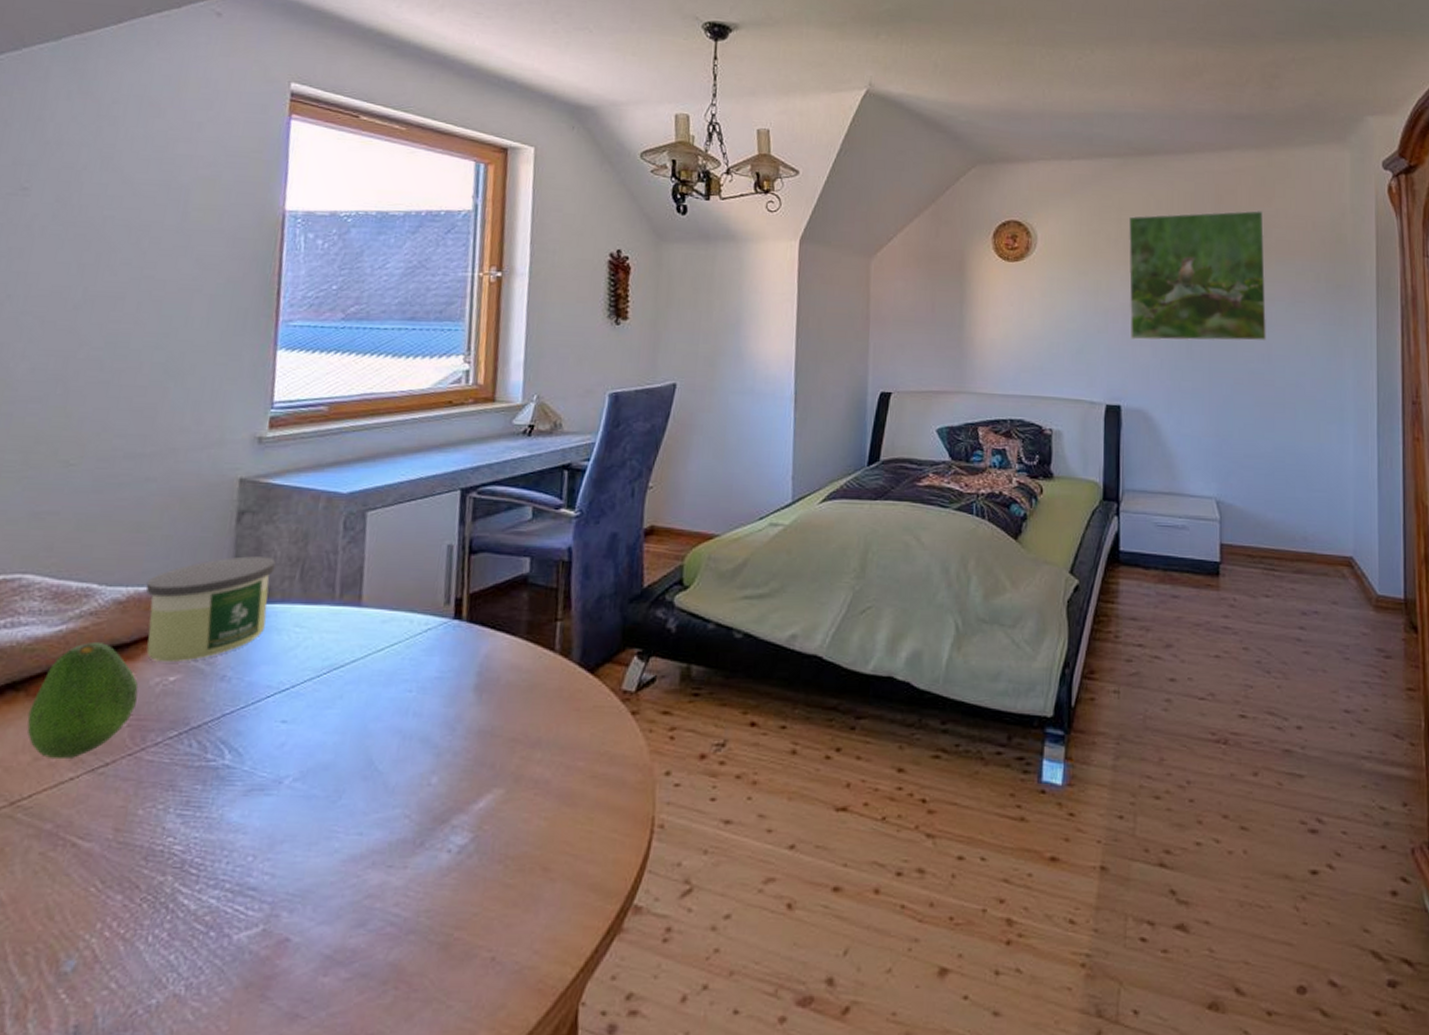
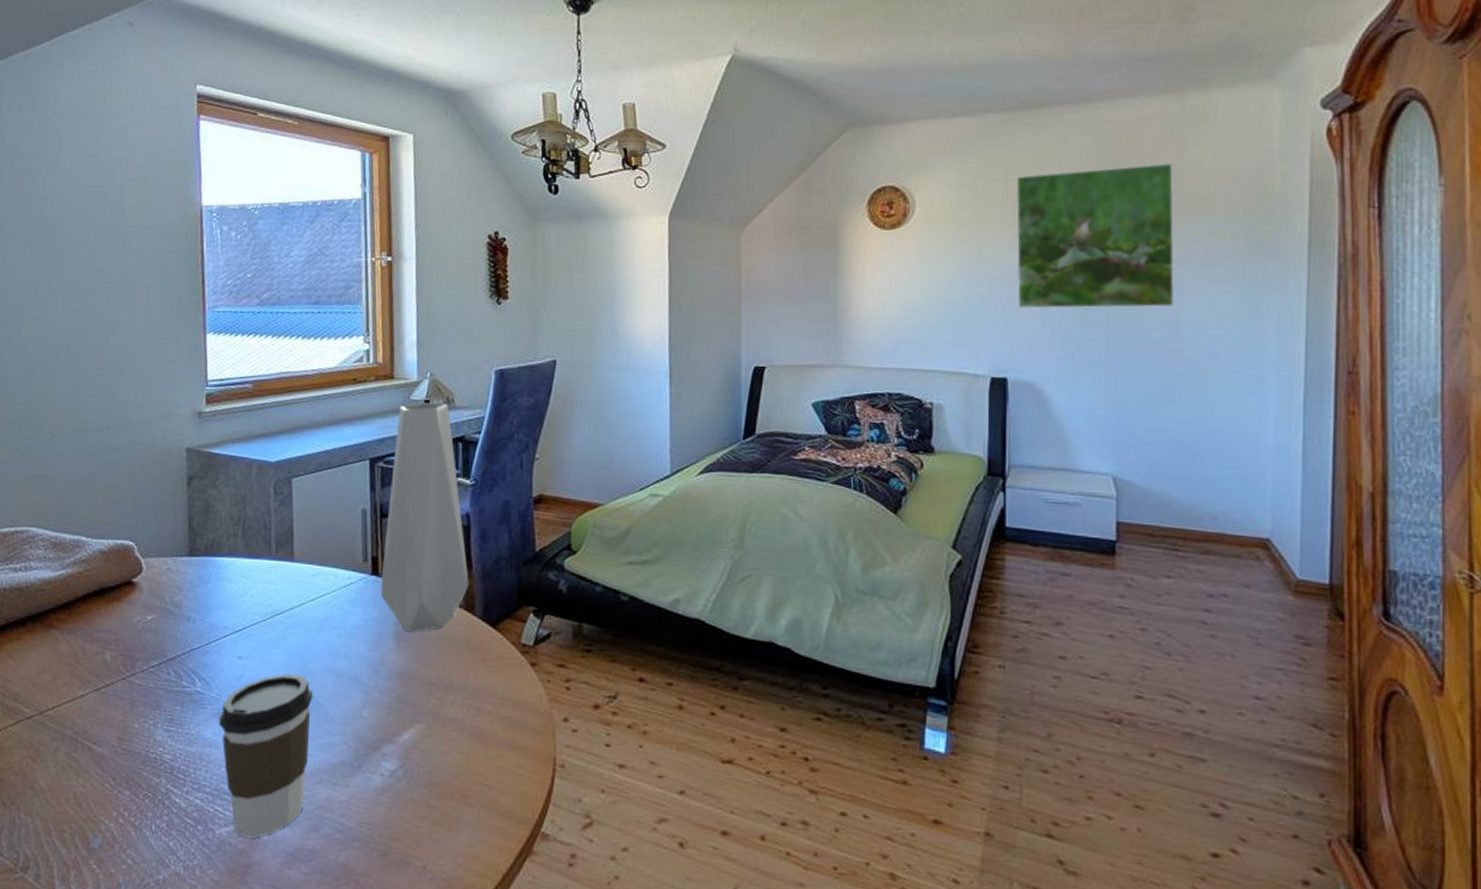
fruit: present [26,641,139,760] -> none [45,584,125,680]
candle: present [145,556,276,663] -> none [122,516,222,604]
coffee cup: none [249,738,372,942] -> present [218,674,313,838]
vase: none [462,427,567,682] -> present [380,402,469,632]

